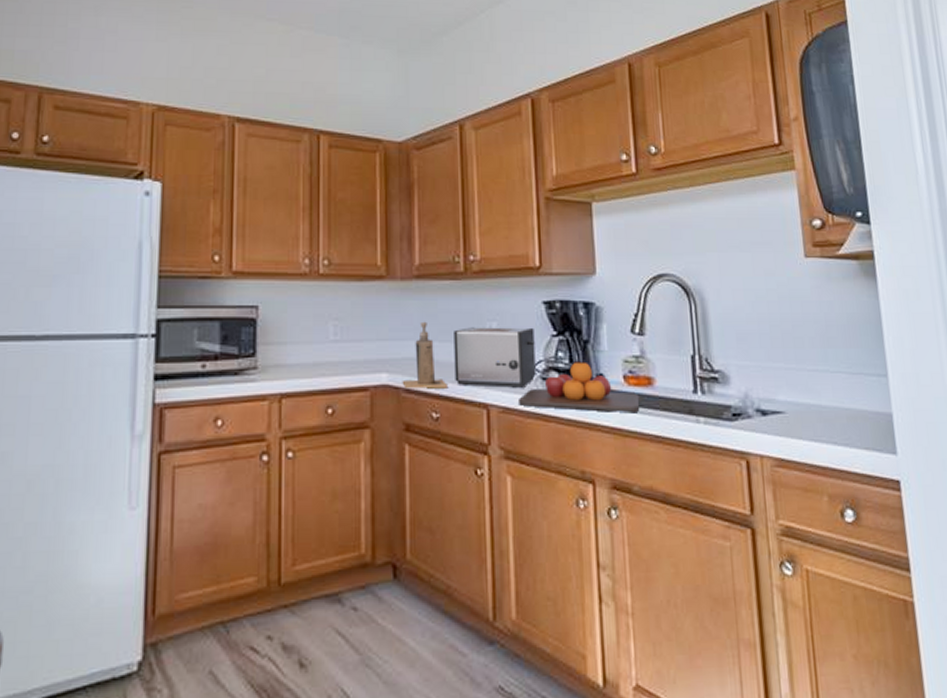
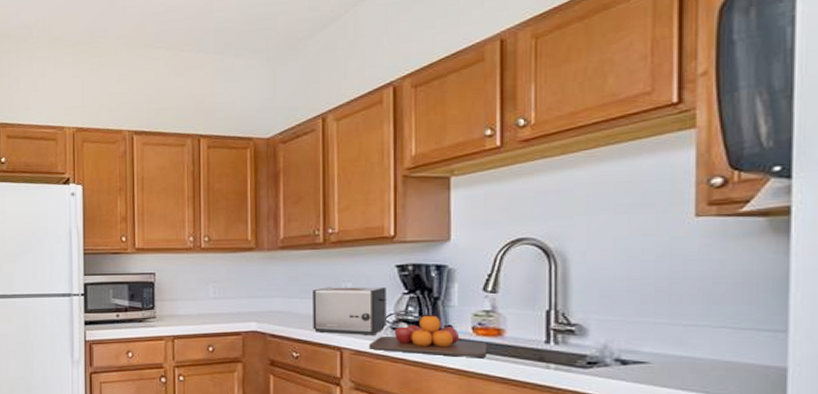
soap dispenser: present [402,321,447,389] -> none [268,283,306,335]

